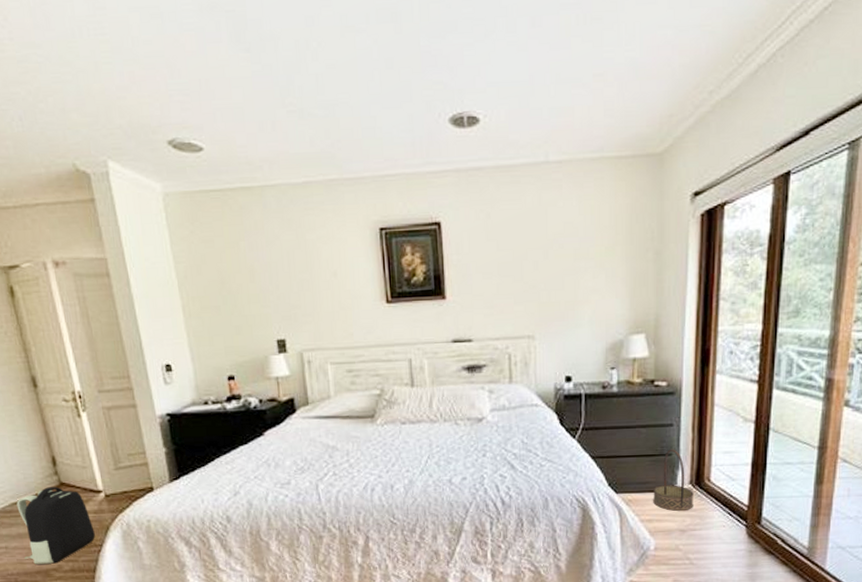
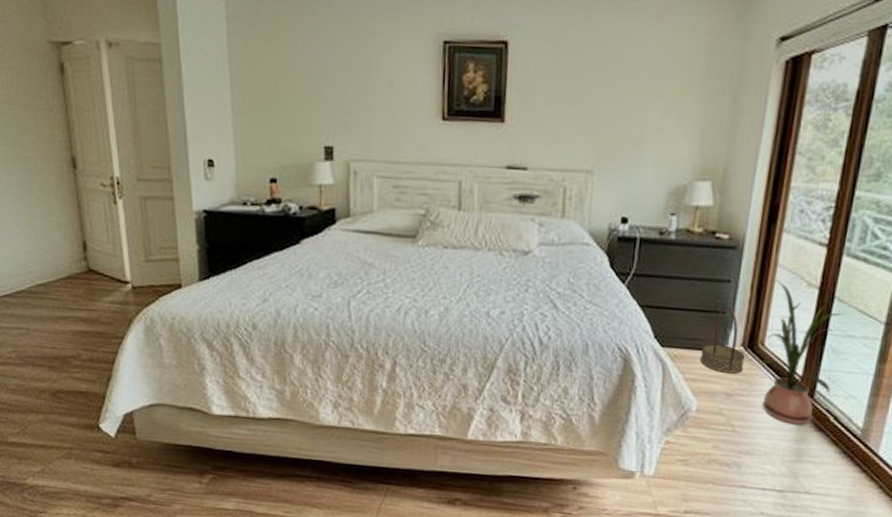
backpack: present [16,487,95,564] -> none [42,272,117,351]
house plant: none [707,419,779,551] -> present [759,280,844,425]

